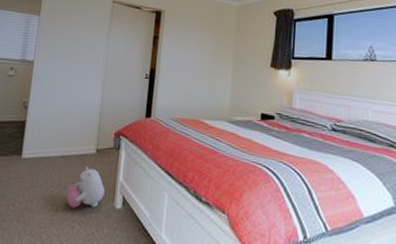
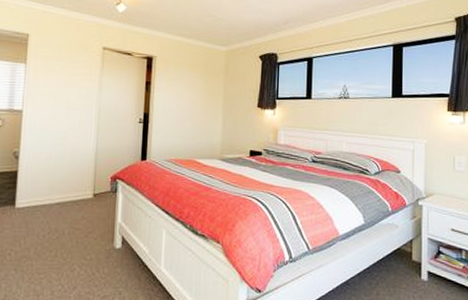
plush toy: present [66,166,105,208] -> none [64,211,104,252]

